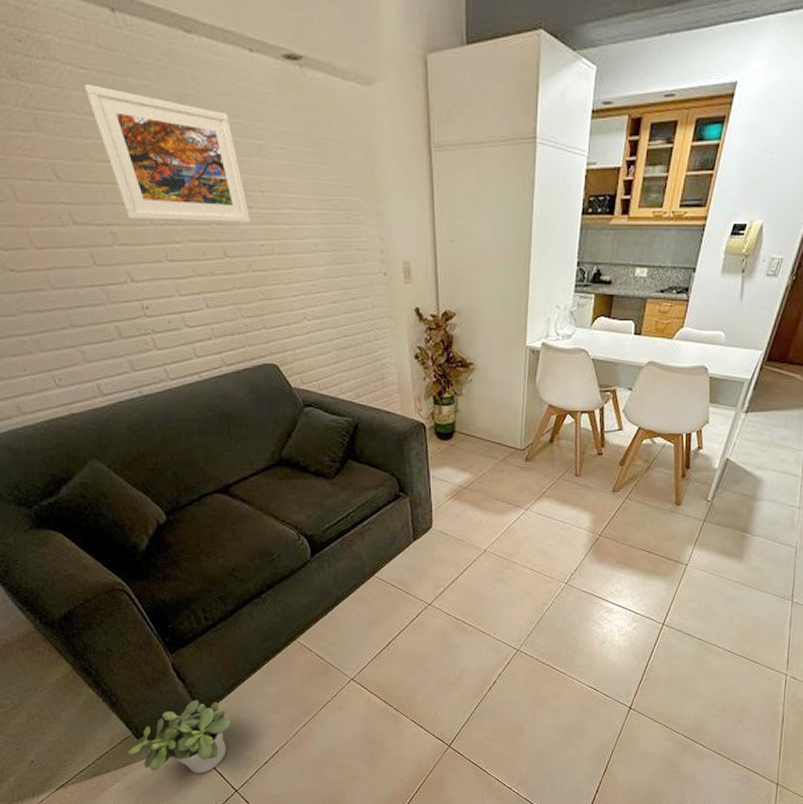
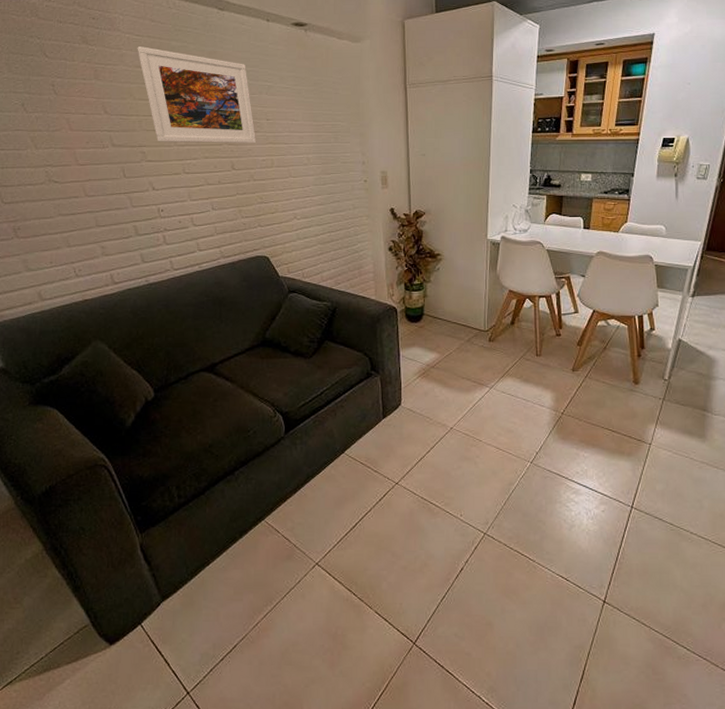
potted plant: present [127,700,231,774] -> none [82,584,192,672]

